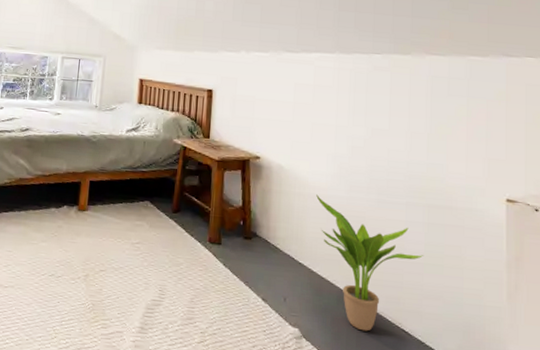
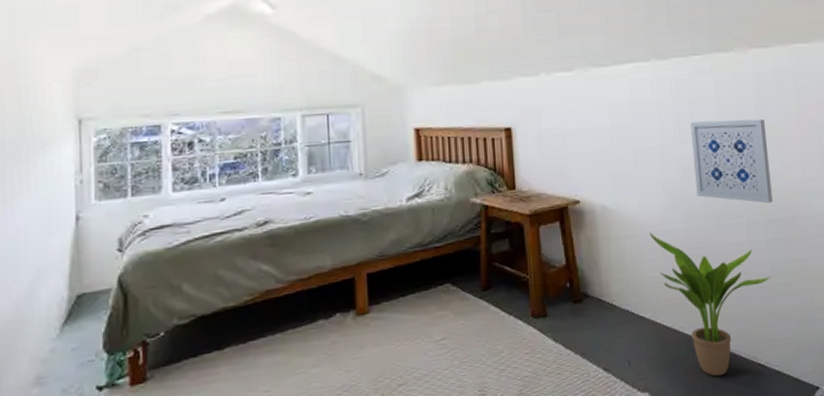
wall art: none [362,109,434,191] -> present [690,118,773,204]

